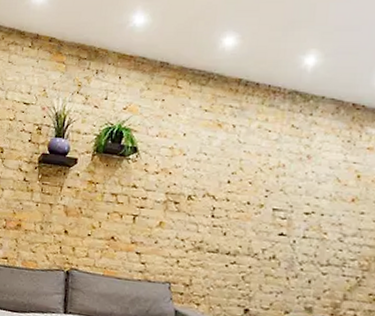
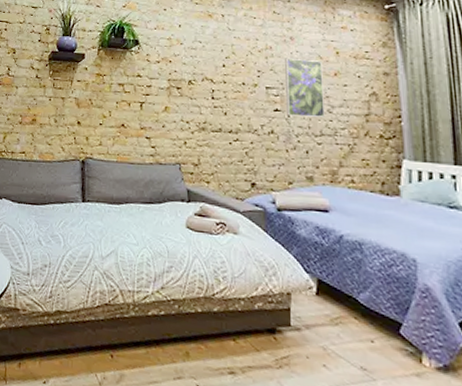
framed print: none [292,178,340,246] -> present [285,58,325,117]

